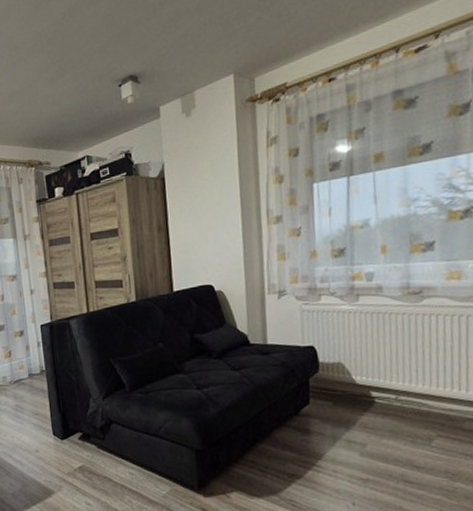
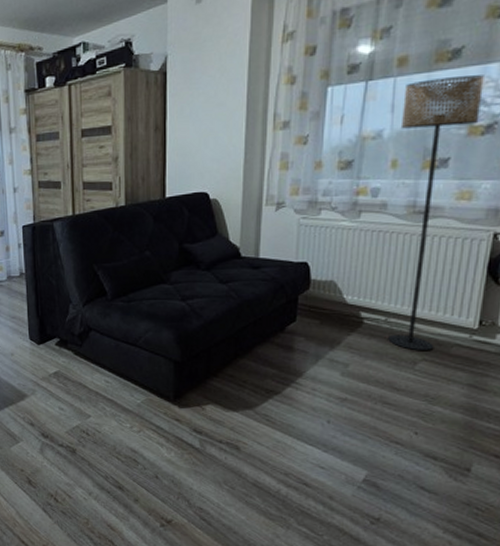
floor lamp: none [384,165,457,428] -> present [388,74,484,351]

